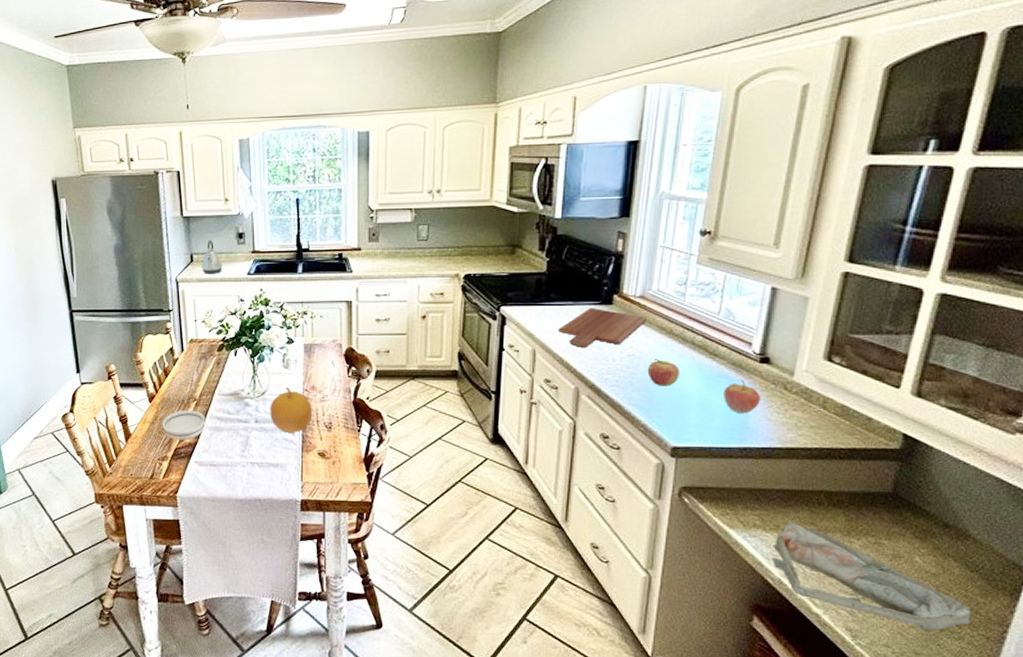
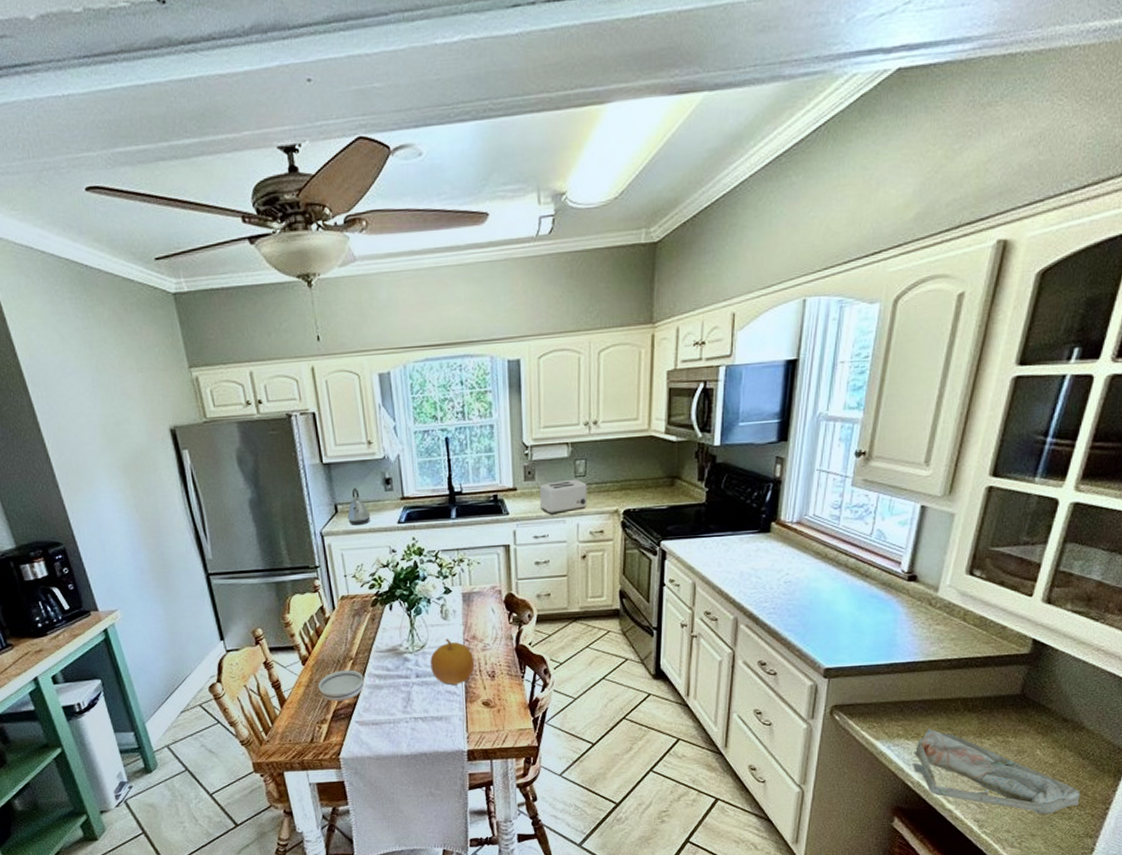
toaster: none [382,242,429,275] -> present [539,479,588,515]
cutting board: present [558,307,648,347] -> none [718,536,804,578]
fruit: present [647,359,679,386] -> none [803,584,833,611]
fruit: present [724,380,760,414] -> none [873,598,907,632]

